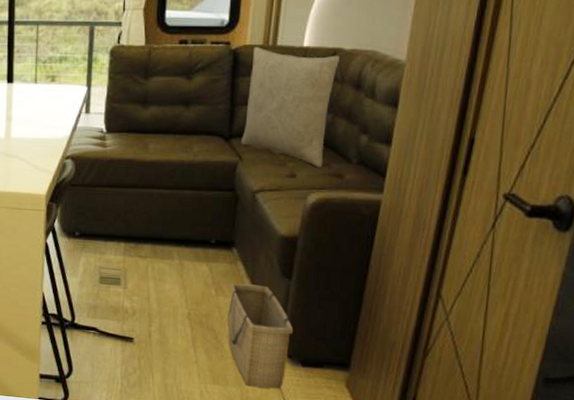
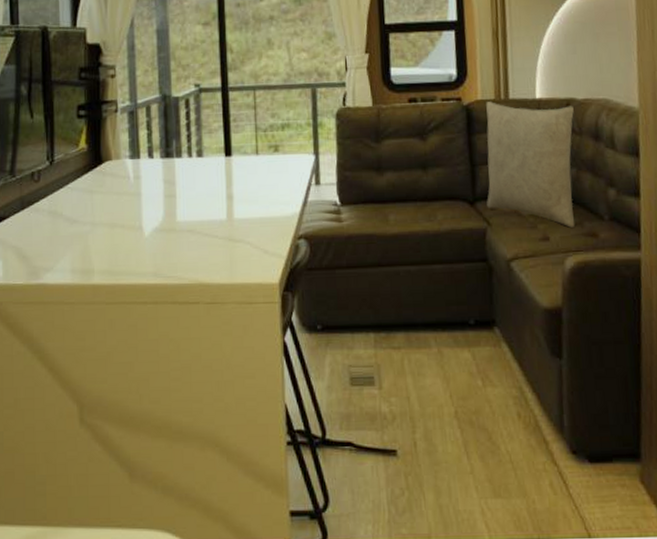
basket: present [227,283,294,389] -> none [498,369,574,496]

